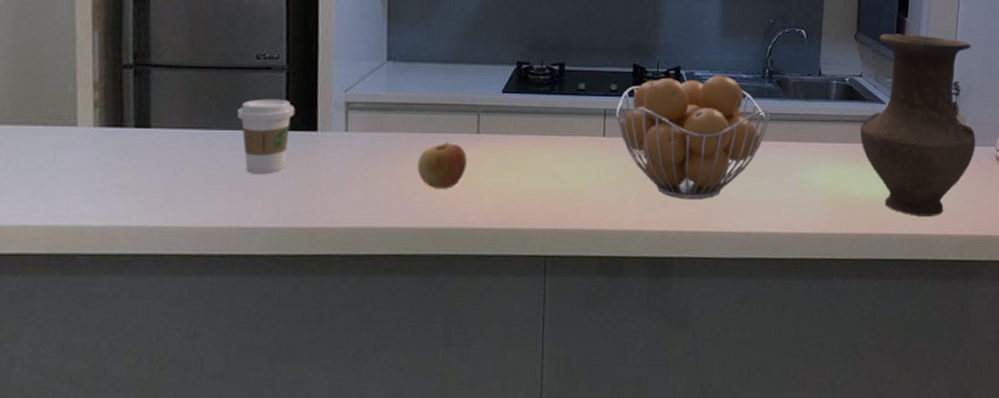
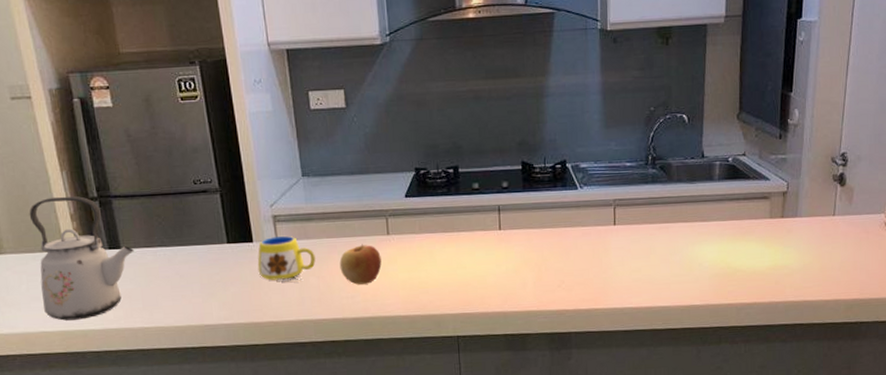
kettle: none [32,60,167,213] -> present [29,196,134,321]
coffee cup: present [237,99,296,173] -> none [186,217,233,281]
mug: none [318,126,390,181] -> present [257,235,316,282]
fruit basket: present [615,75,770,199] -> none [508,165,655,281]
vase: present [859,33,976,216] -> none [744,108,864,285]

